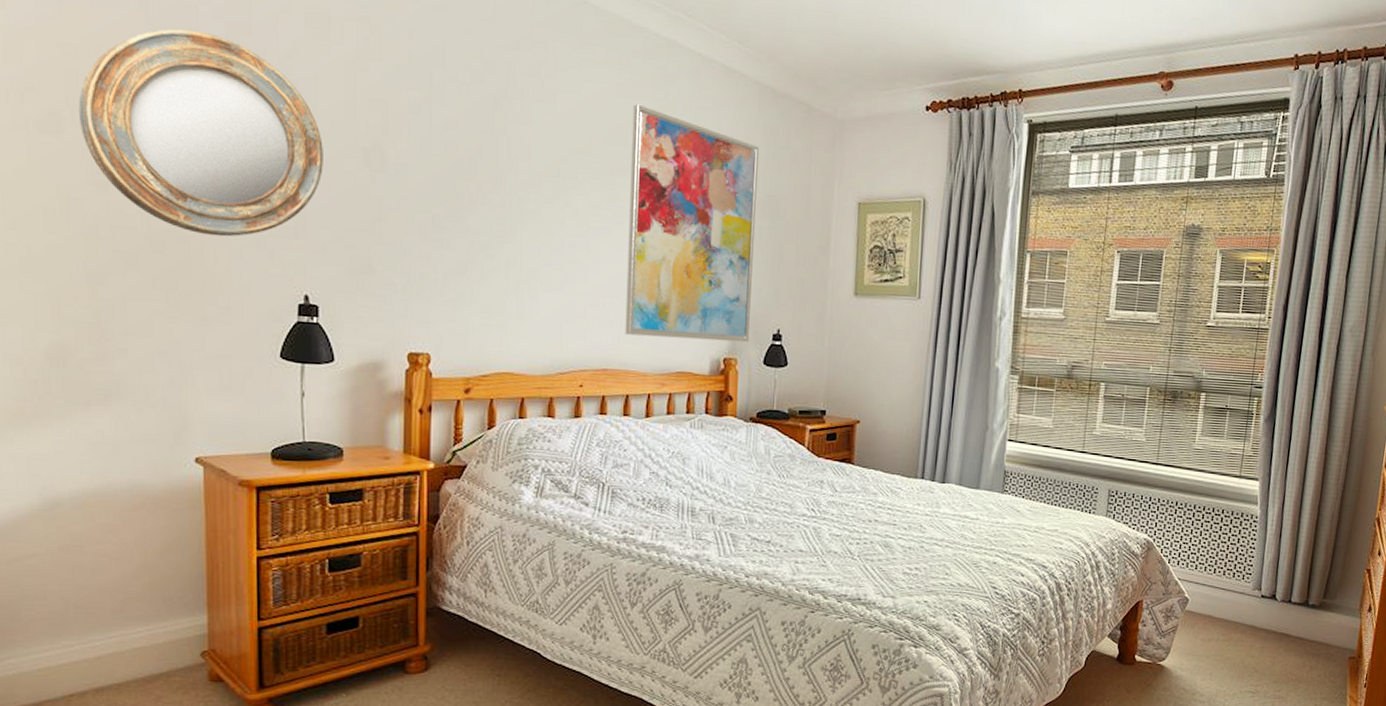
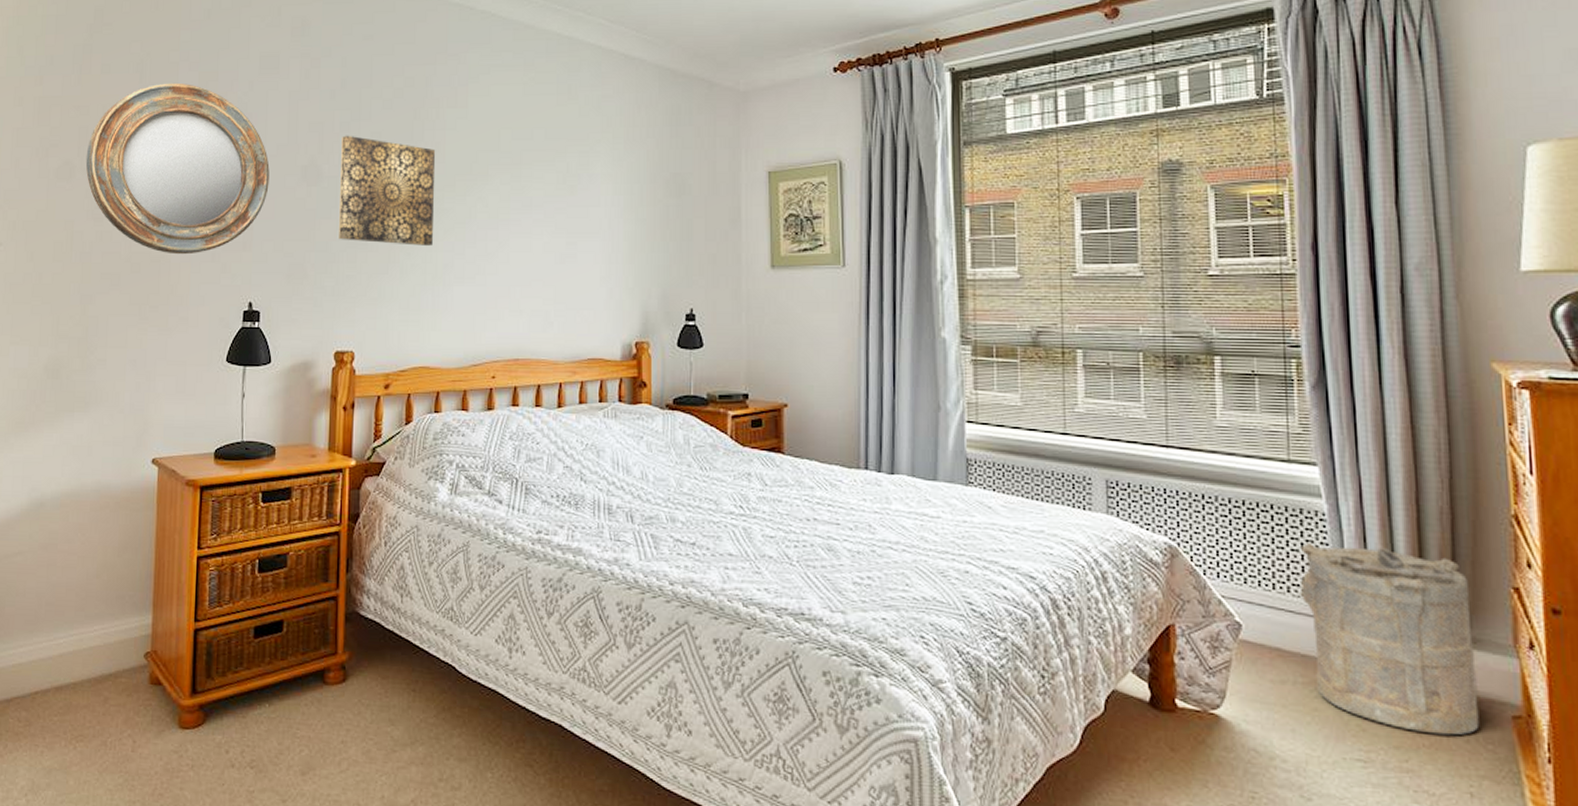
wall art: none [410,118,520,249] -> present [339,135,436,246]
wall art: present [625,104,759,343] -> none [535,100,661,324]
laundry hamper: none [1231,539,1340,672] -> present [1300,543,1480,736]

